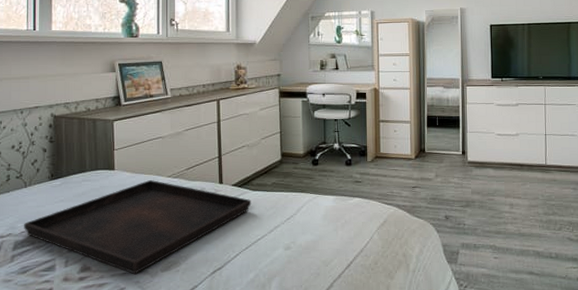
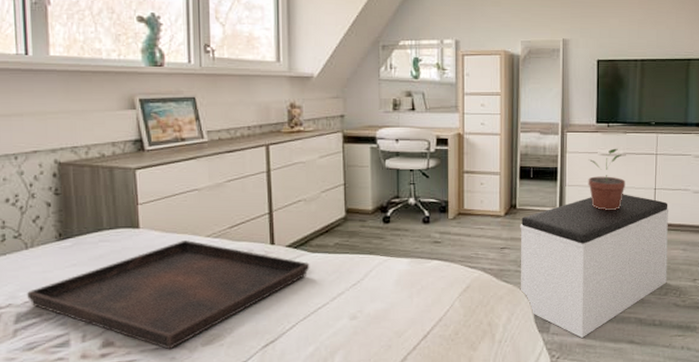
bench: none [429,139,560,268] -> present [520,194,668,338]
potted plant: none [486,99,519,153] -> present [588,148,626,210]

